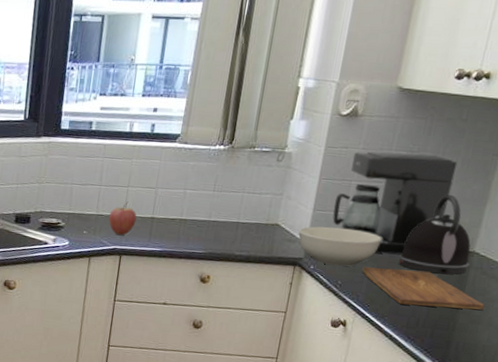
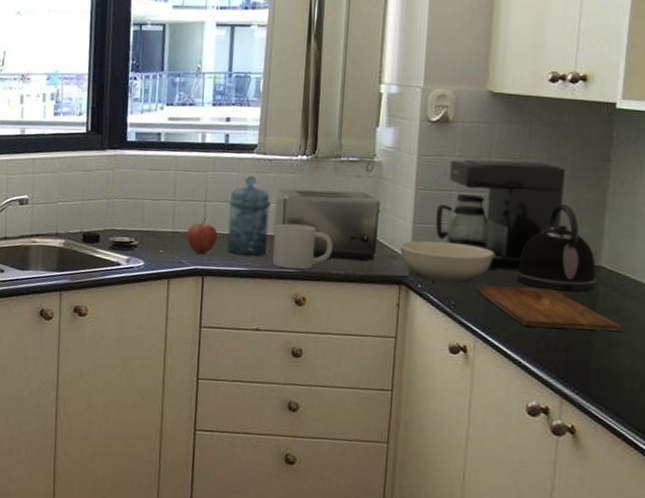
canister: none [144,163,187,238] -> present [227,175,271,256]
mug: none [183,208,240,251] -> present [272,223,333,270]
toaster: none [186,176,287,244] -> present [273,188,381,261]

